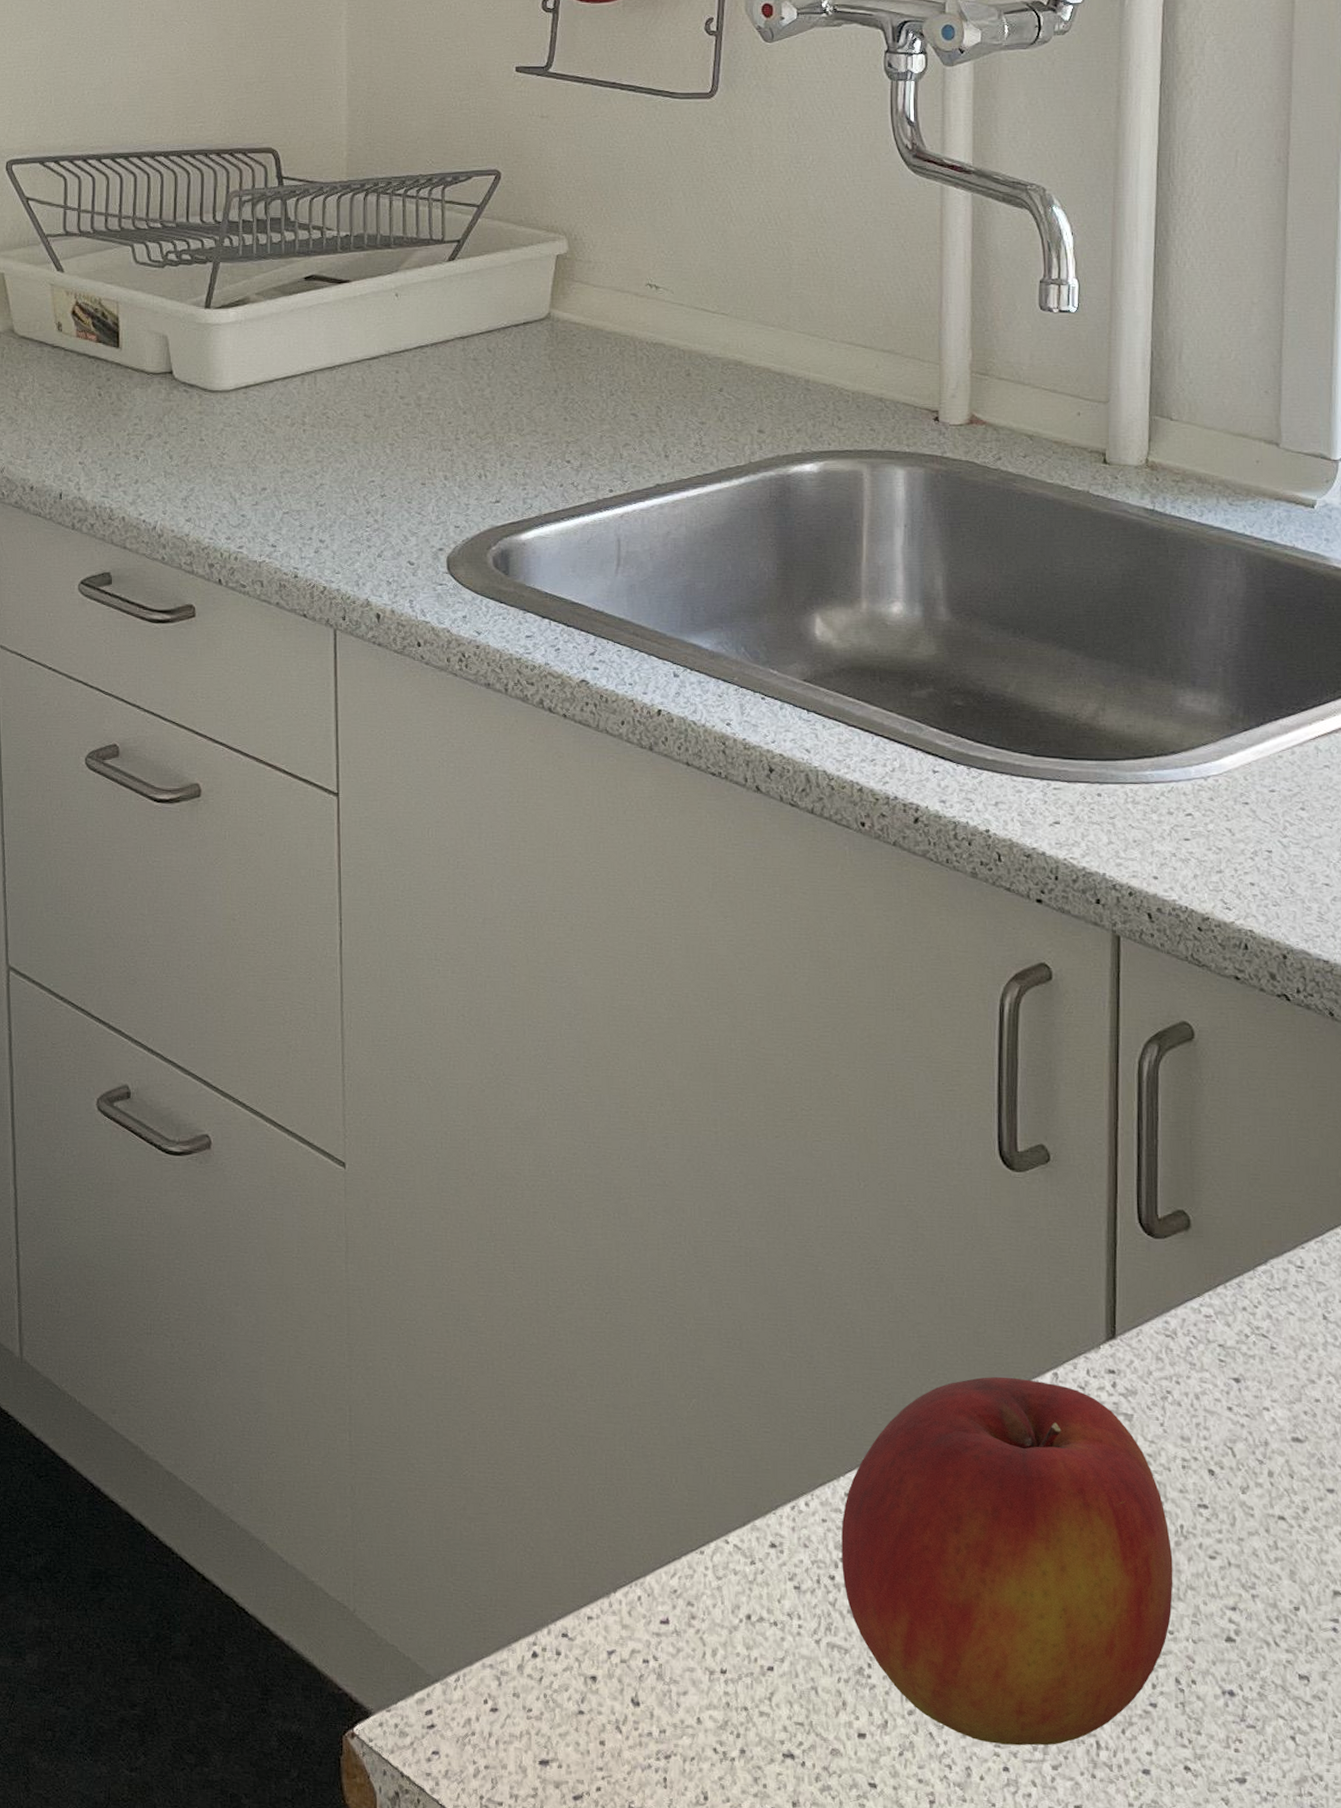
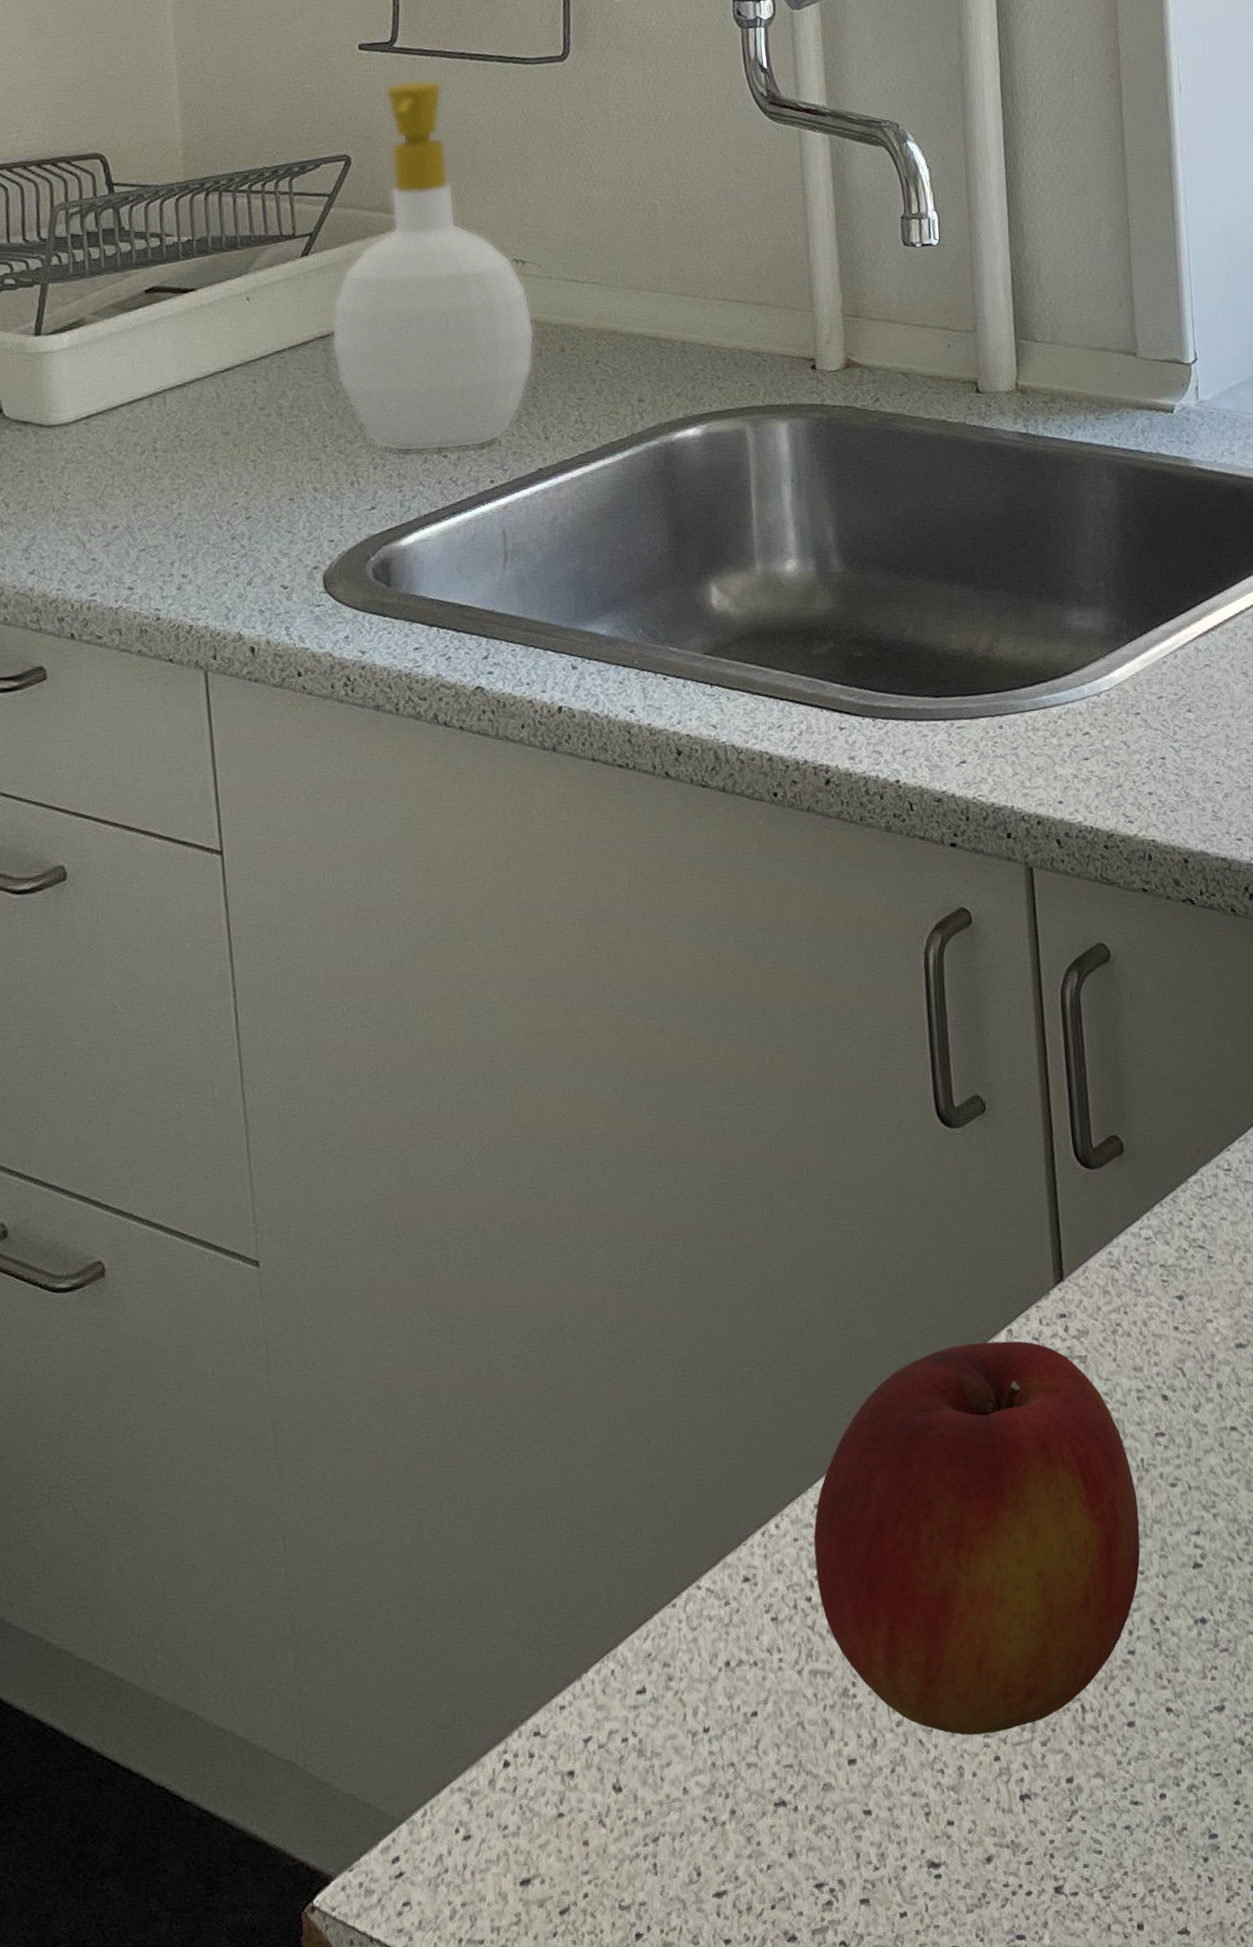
soap bottle: none [470,104,663,456] -> present [331,79,536,452]

